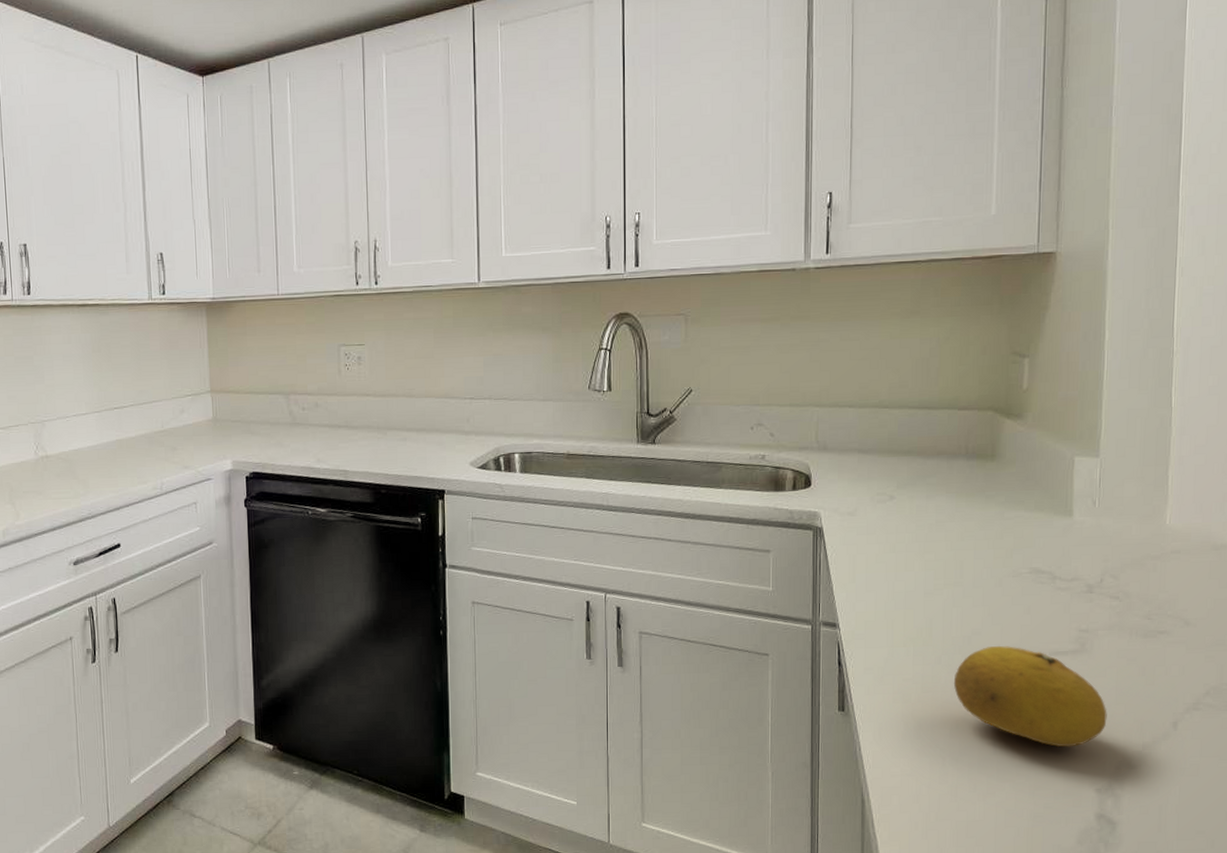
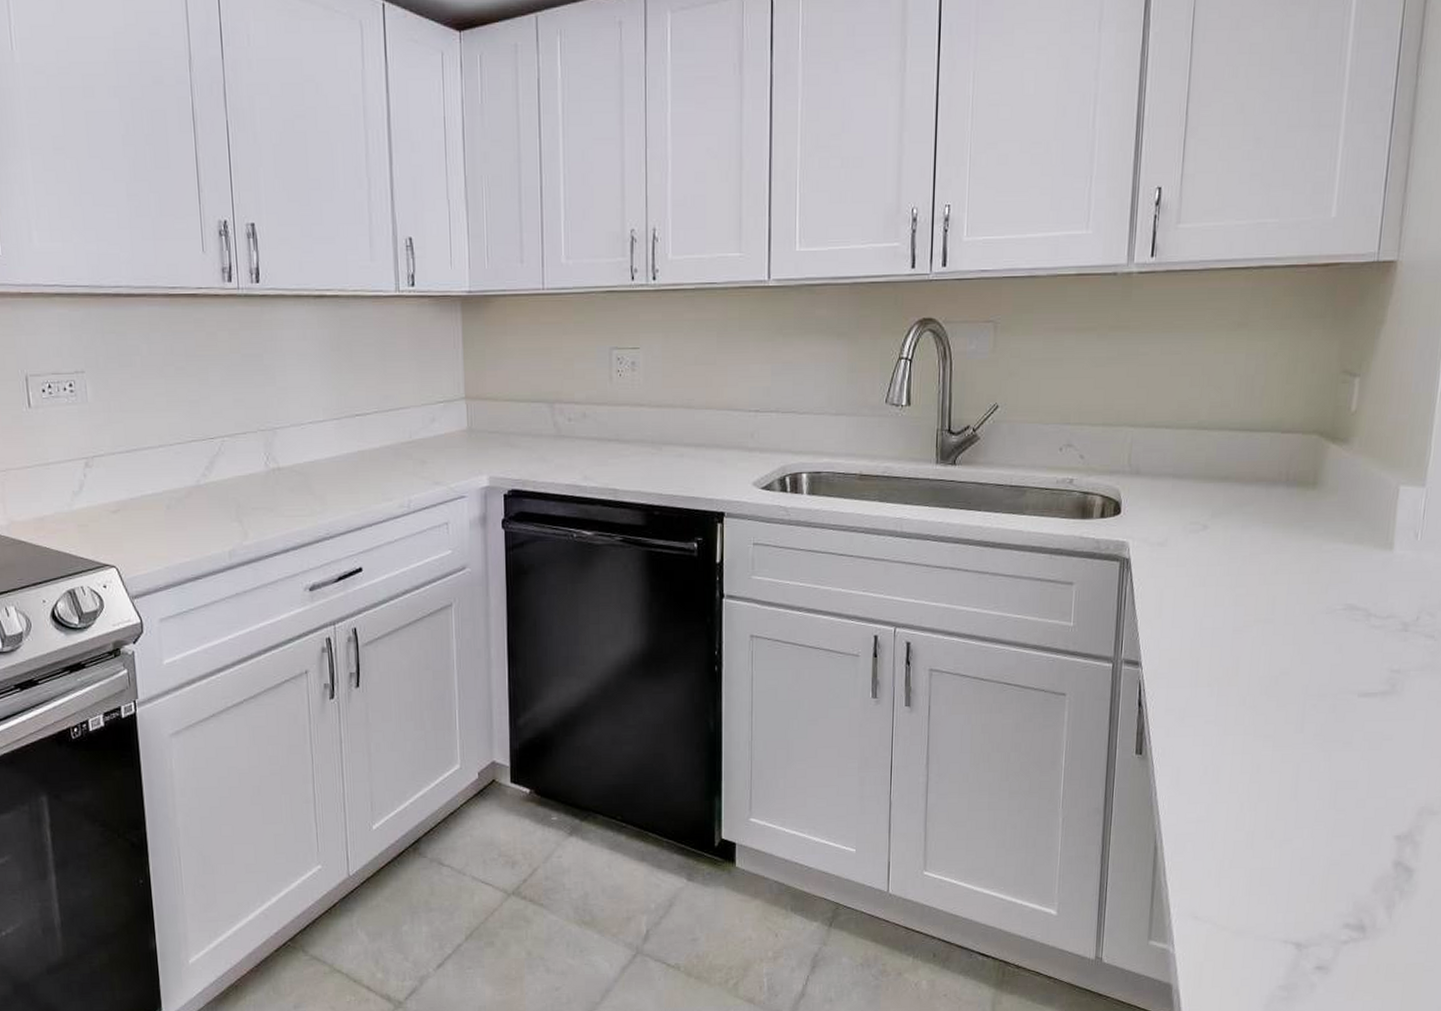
fruit: present [953,646,1107,747] -> none [1257,687,1413,793]

